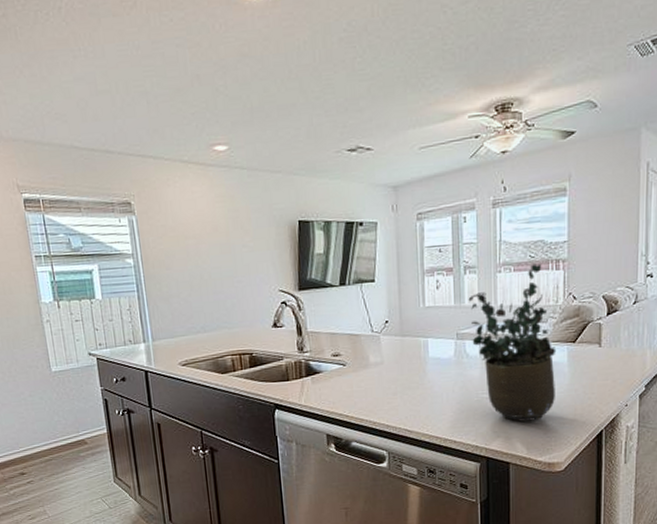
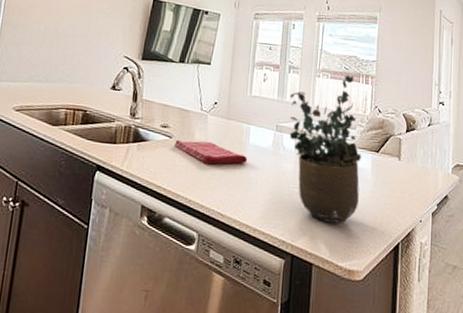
dish towel: none [349,362,430,385] -> present [174,139,248,165]

